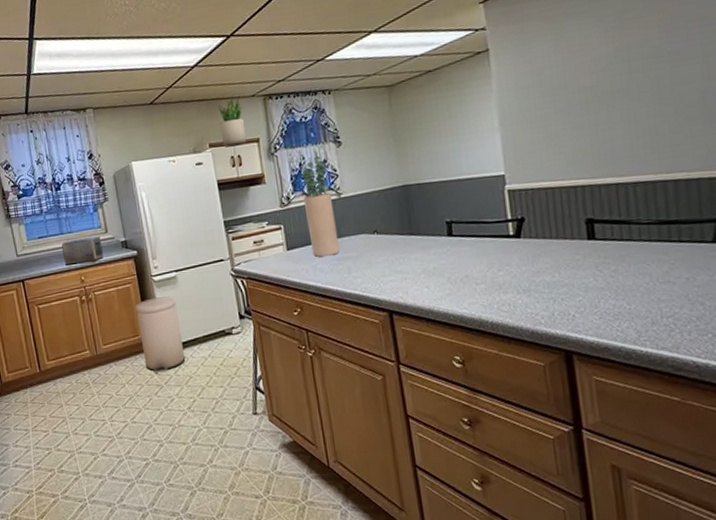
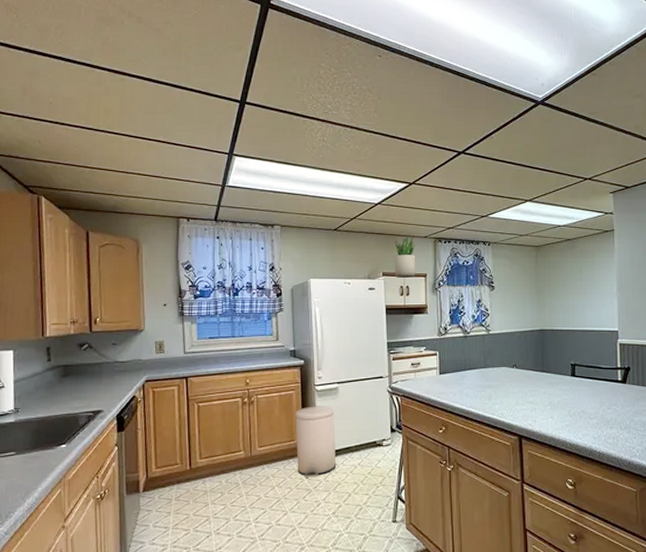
toaster: present [61,236,104,267] -> none [231,343,271,368]
vase: present [303,151,340,258] -> none [458,292,484,384]

